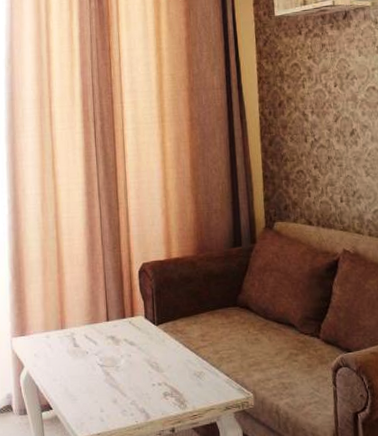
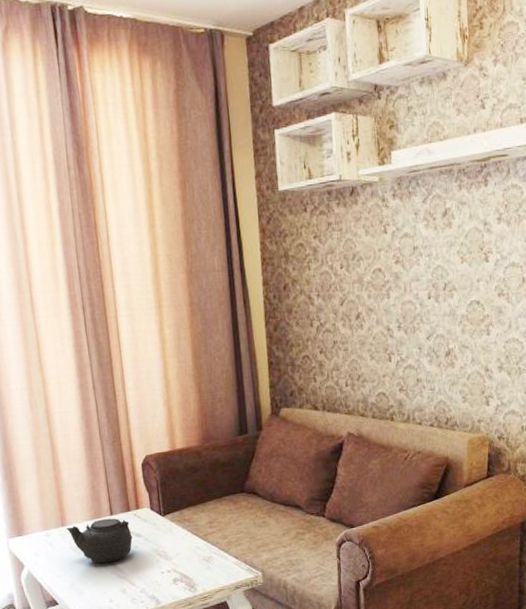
teapot: none [65,324,126,370] -> present [66,518,133,564]

